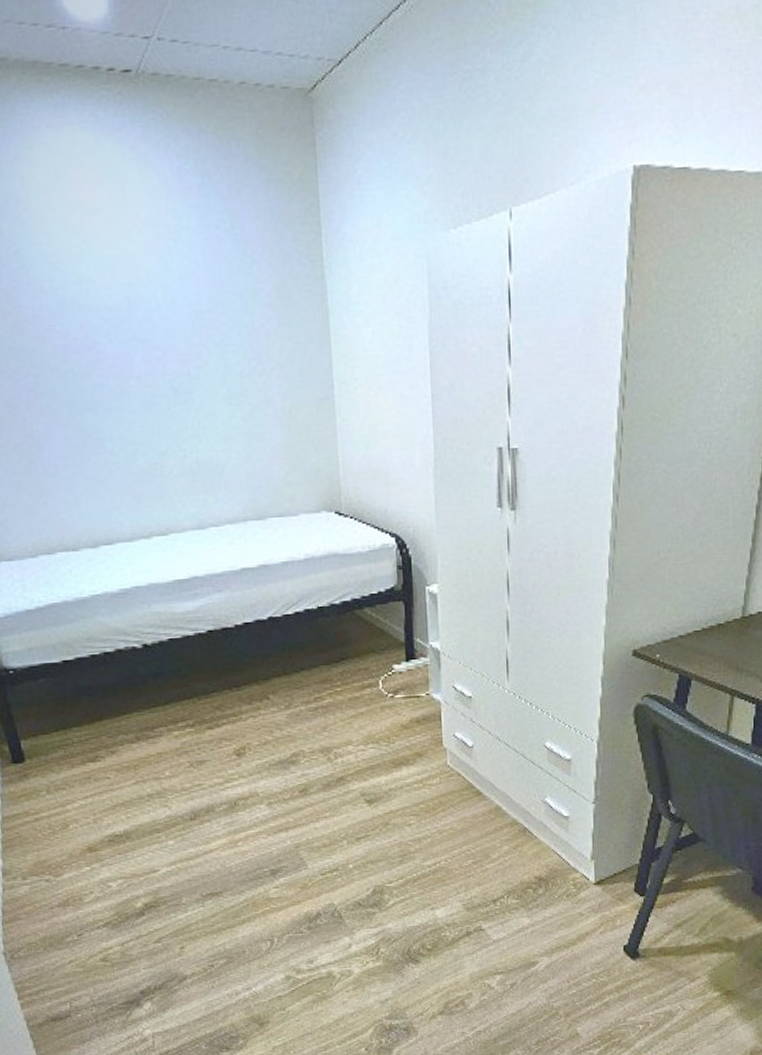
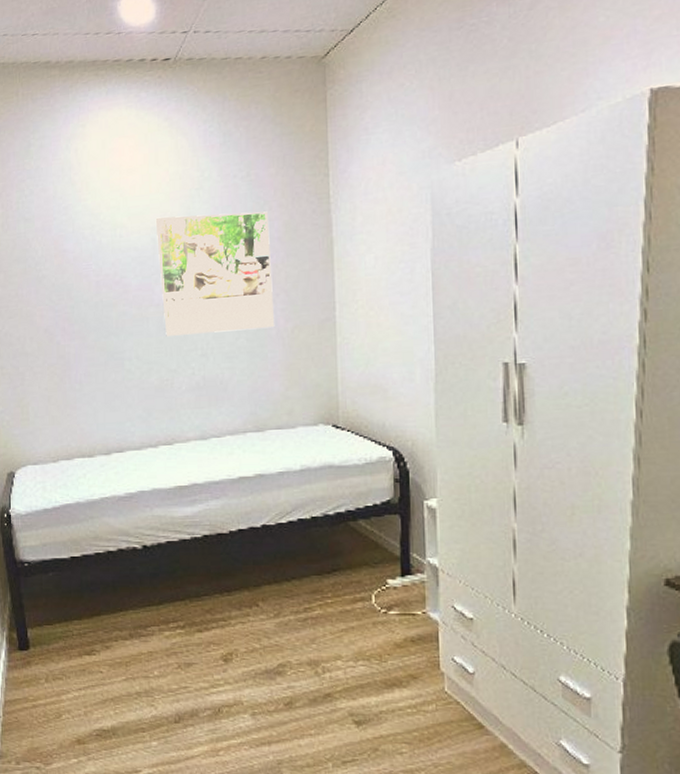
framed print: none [128,271,271,413] -> present [155,211,275,336]

